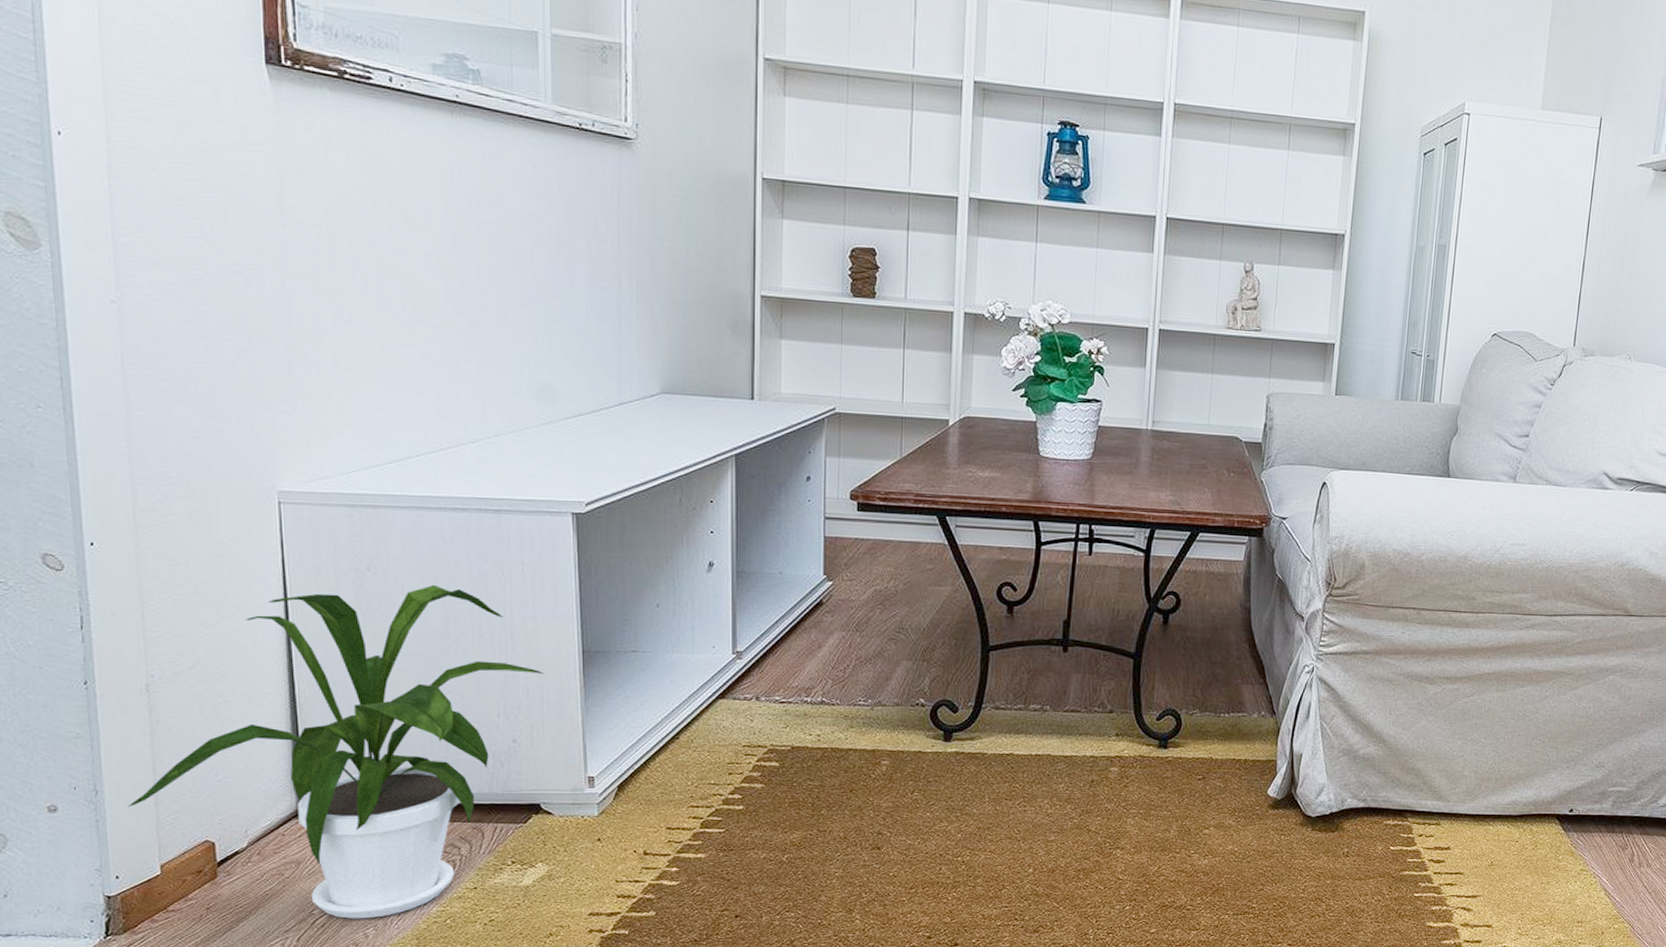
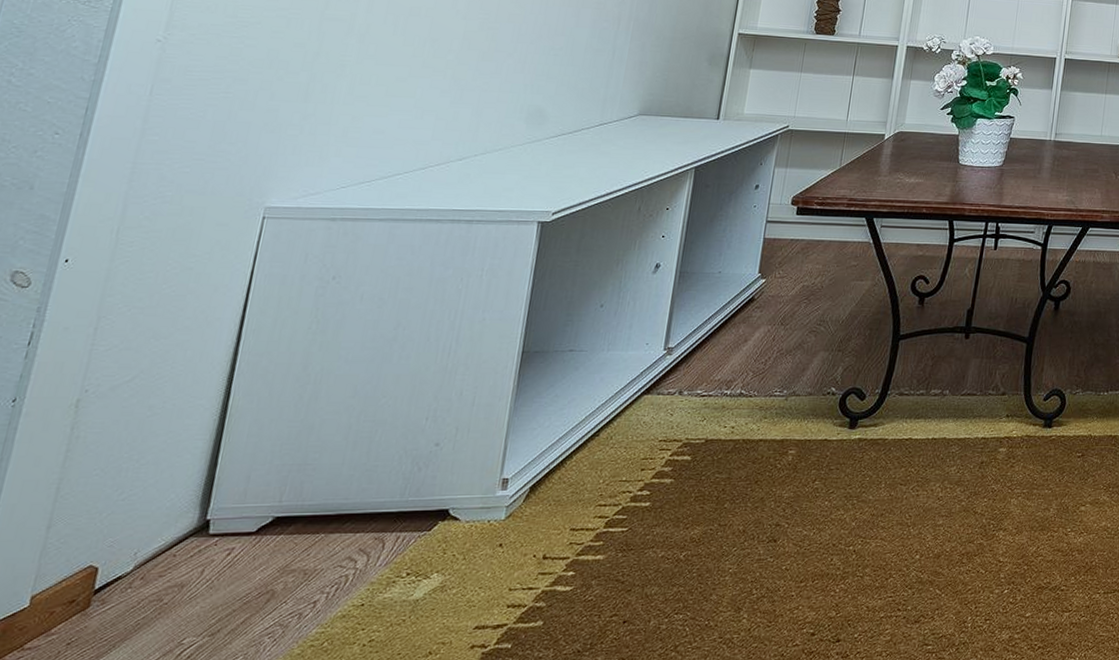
house plant: present [128,584,545,919] -> none [17,291,482,647]

